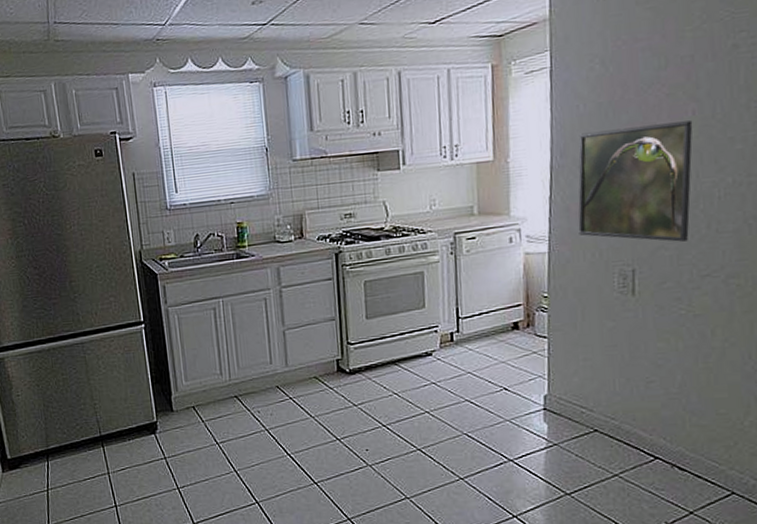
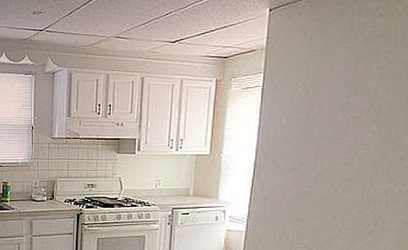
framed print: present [578,120,693,242] -> none [271,139,372,234]

